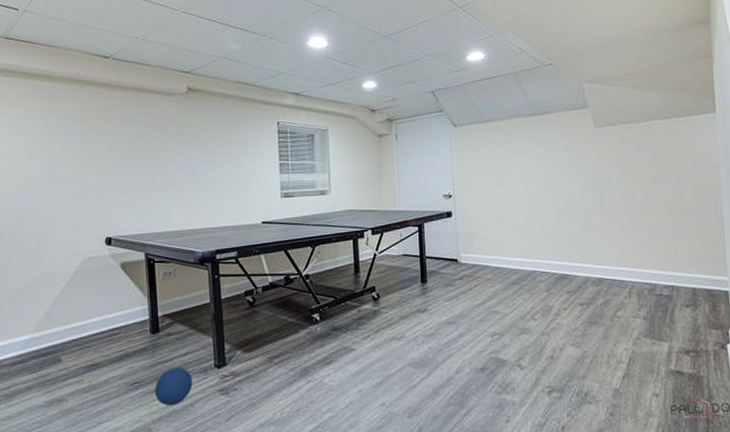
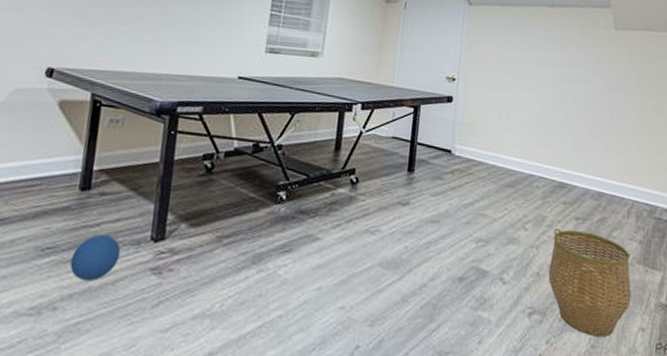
basket: none [561,315,642,406] -> present [548,228,632,337]

